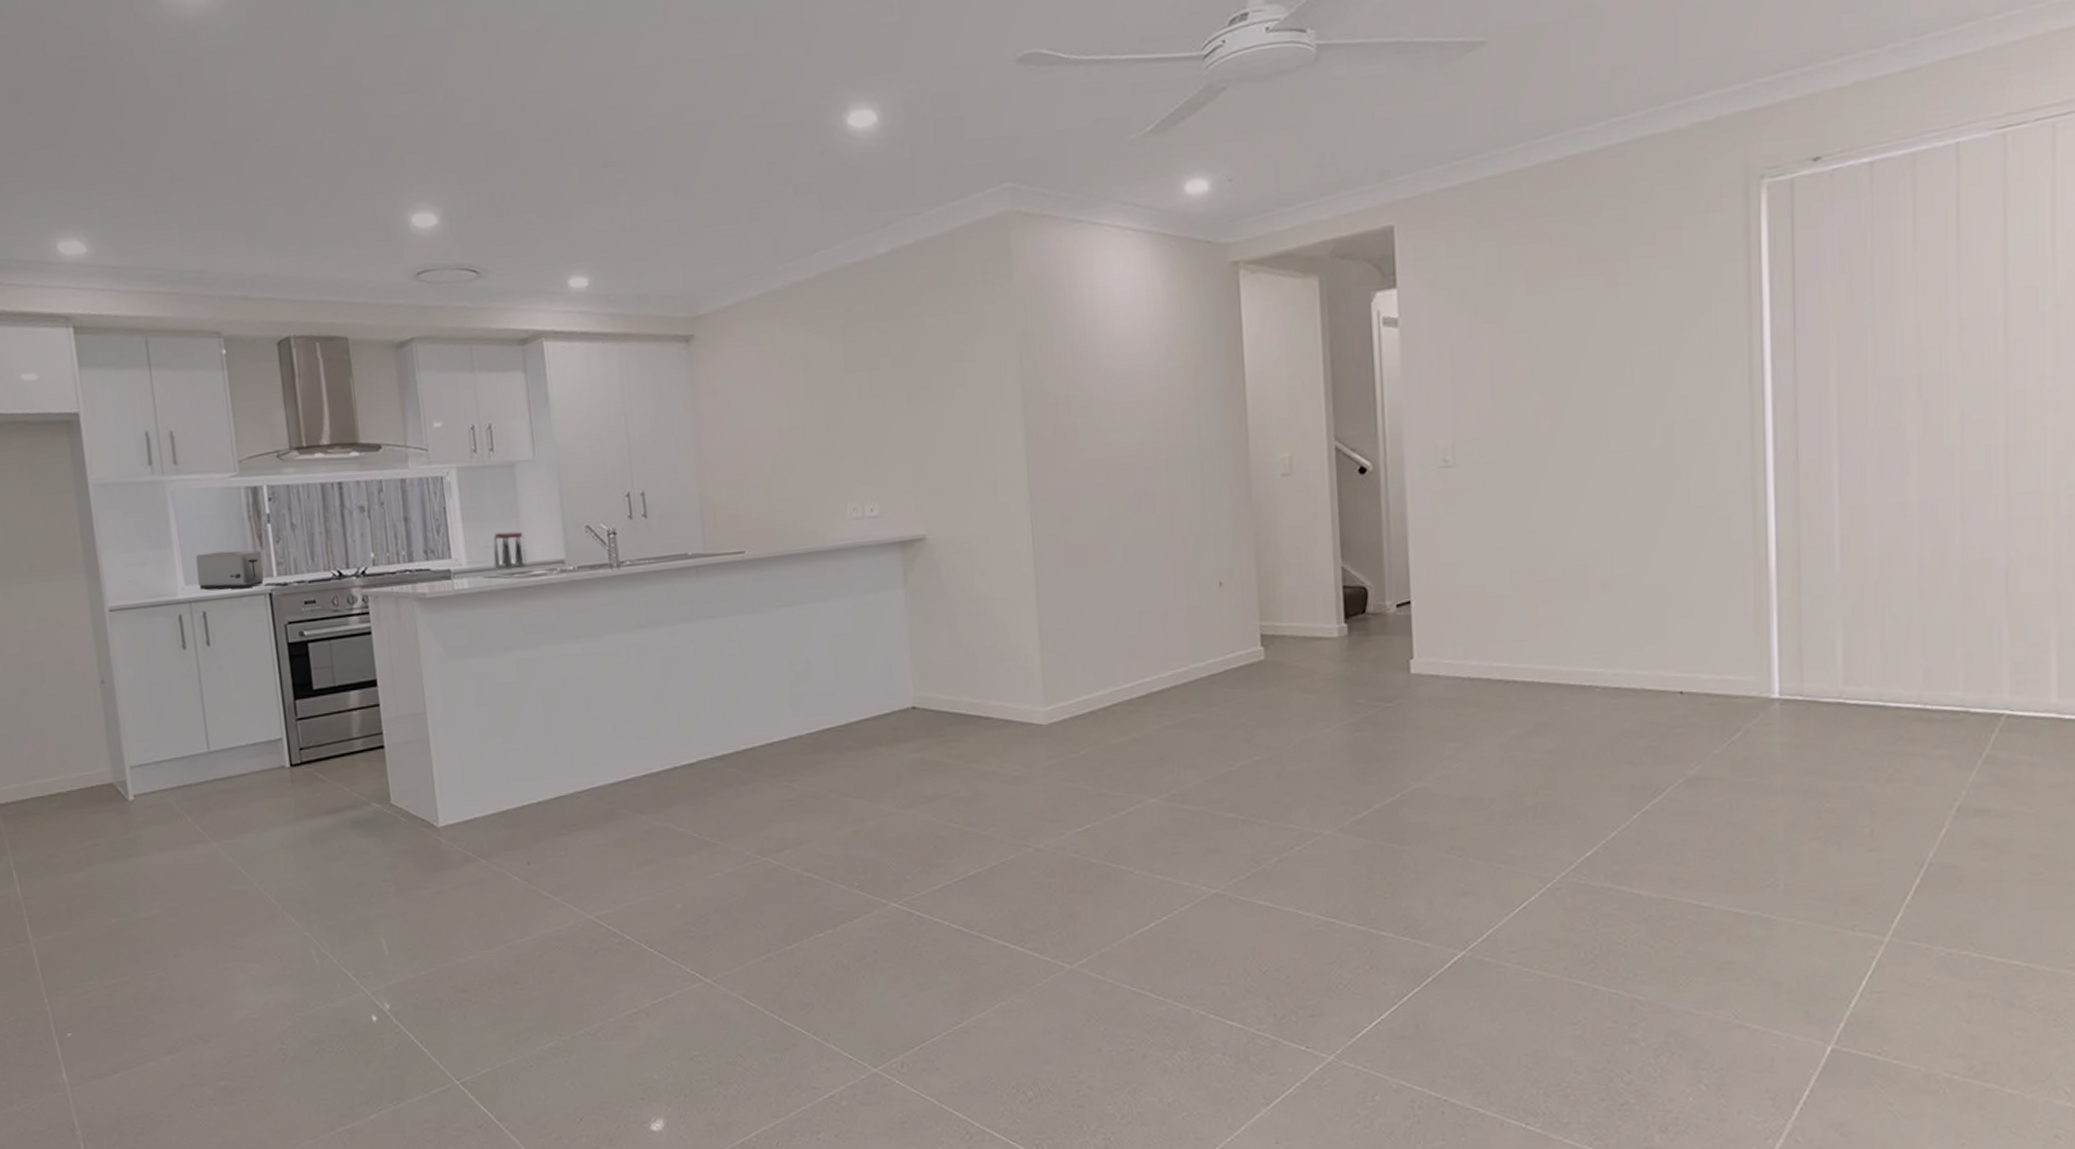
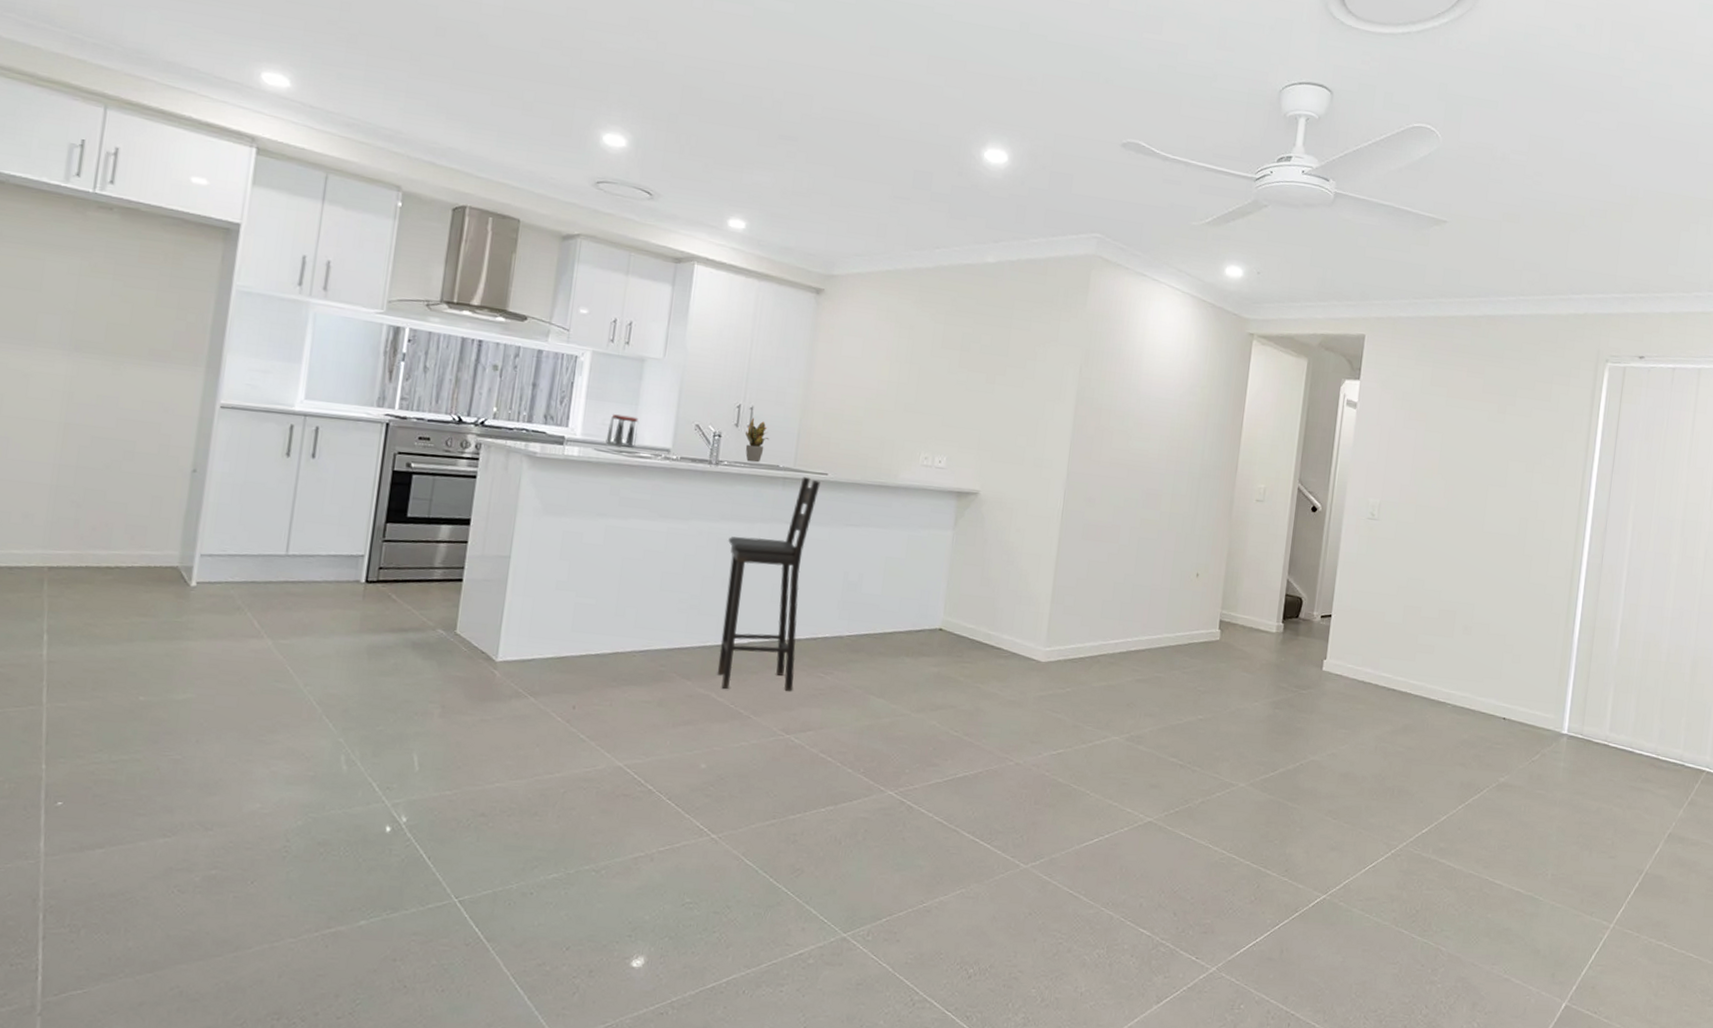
toaster: present [195,550,264,590] -> none [318,374,389,415]
potted plant: none [641,504,670,556] -> present [744,418,769,463]
bar stool: none [650,560,759,817] -> present [717,477,820,691]

